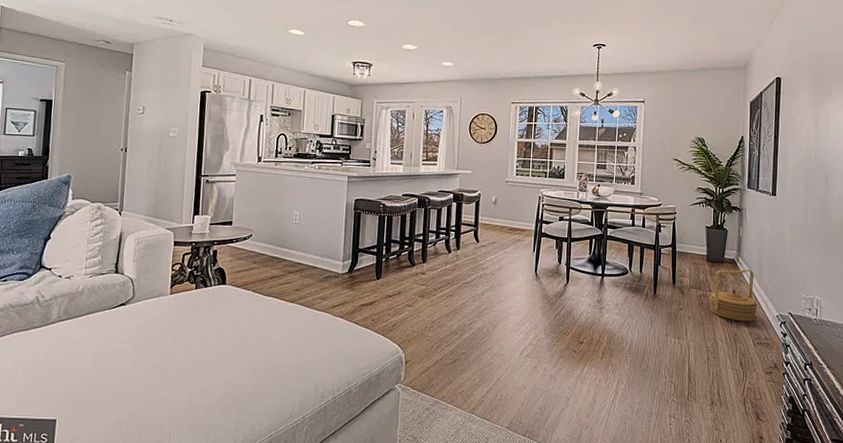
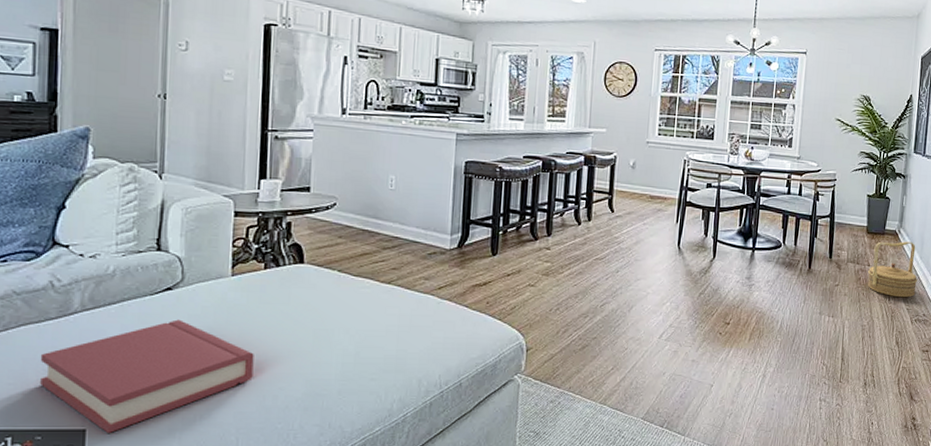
hardback book: none [25,330,185,423] -> present [40,319,254,433]

